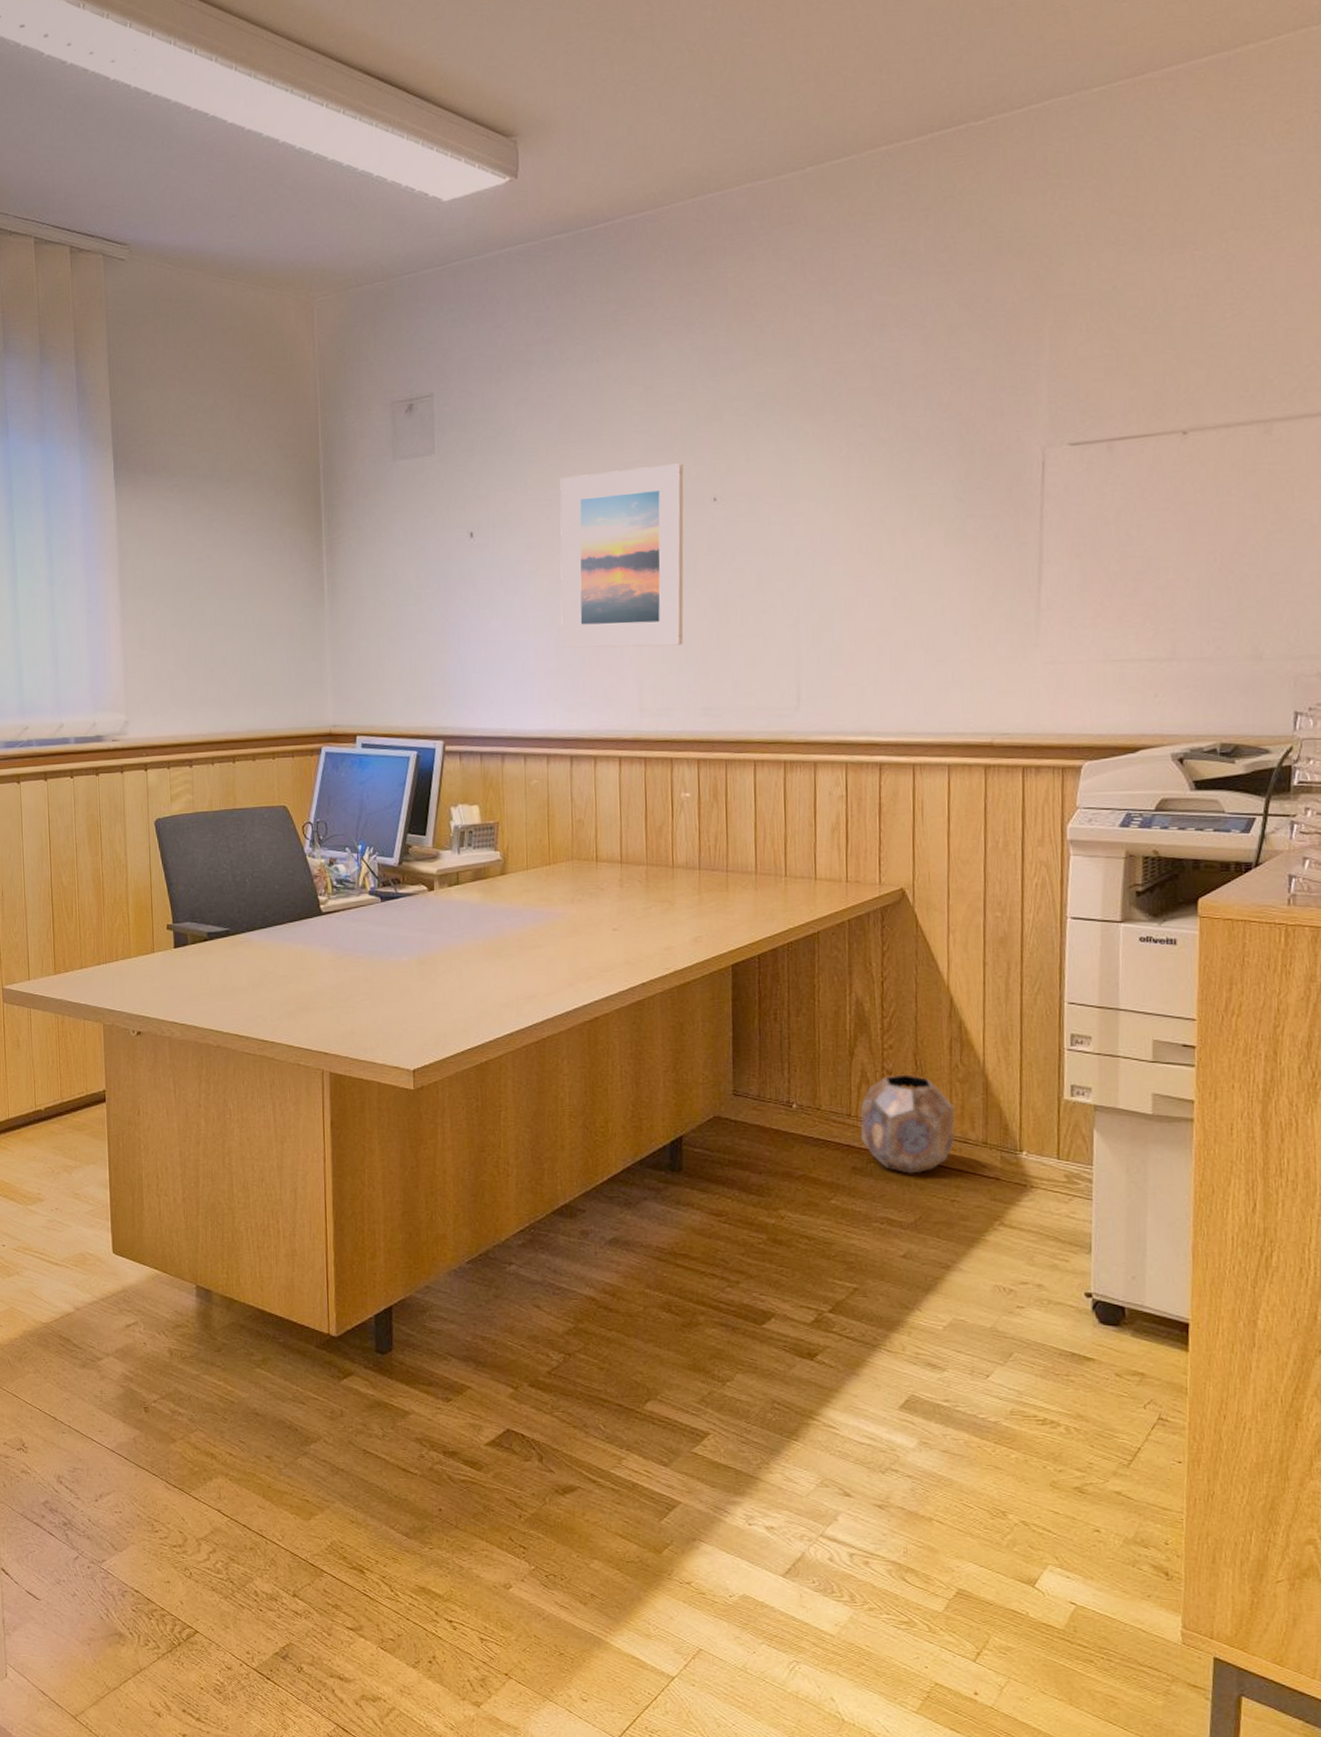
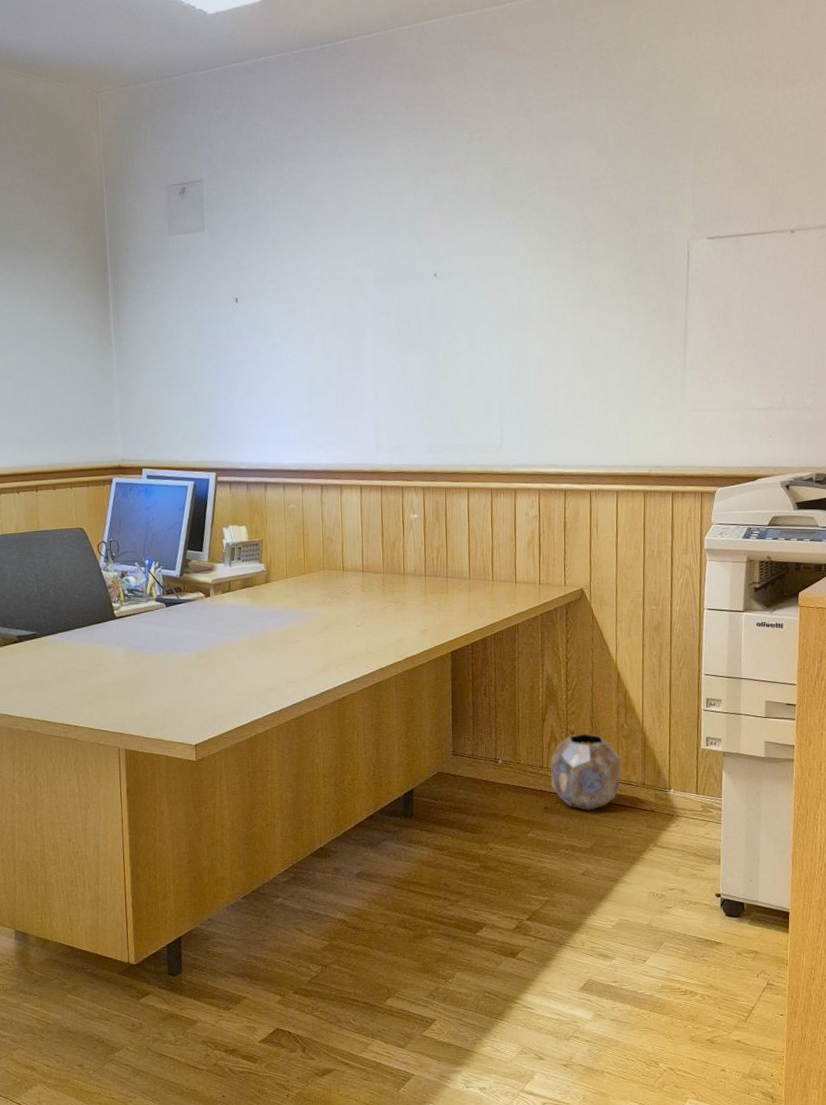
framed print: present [560,463,684,648] -> none [310,245,411,396]

